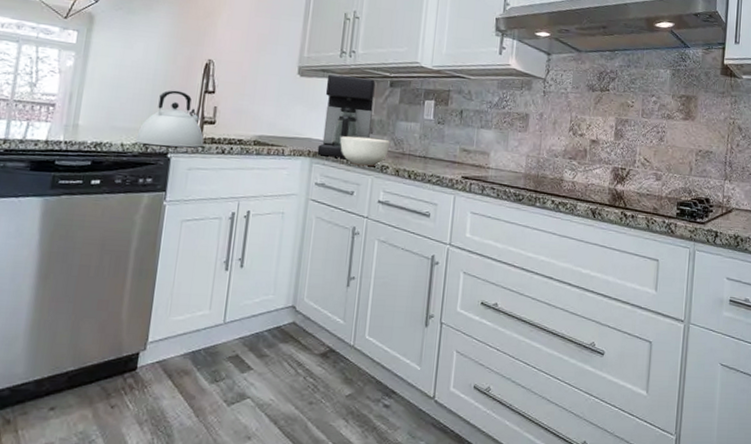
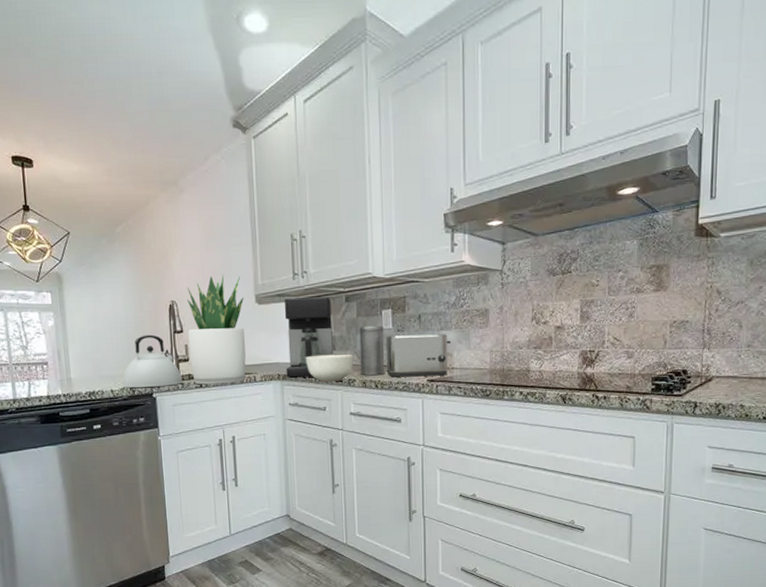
planter: none [216,41,286,154] -> present [187,275,246,385]
canister: none [394,113,425,166] -> present [359,325,385,376]
toaster: none [422,127,489,175] -> present [385,334,450,378]

